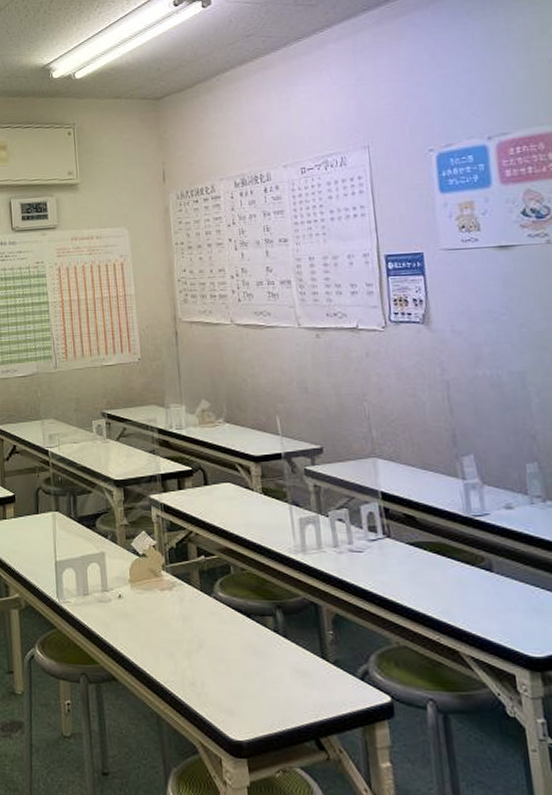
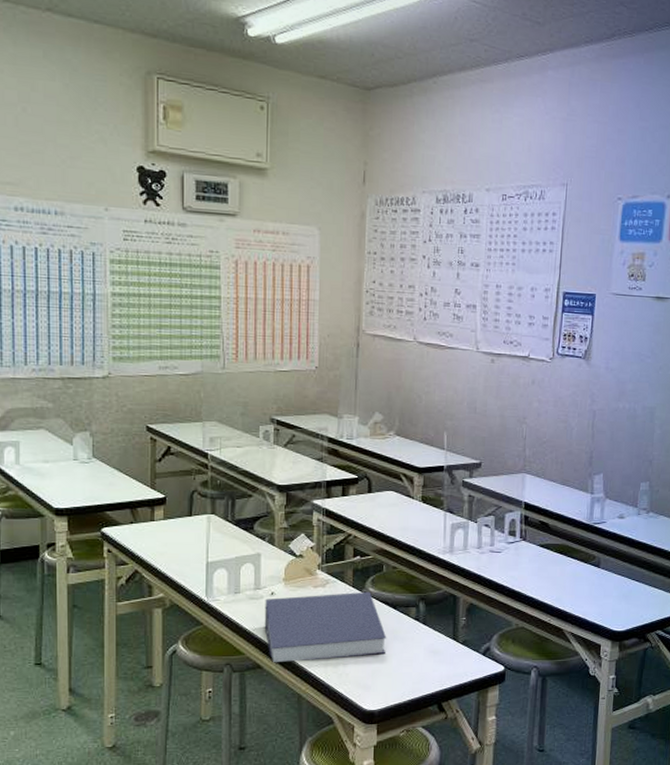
book: none [113,596,245,675] -> present [264,591,387,662]

